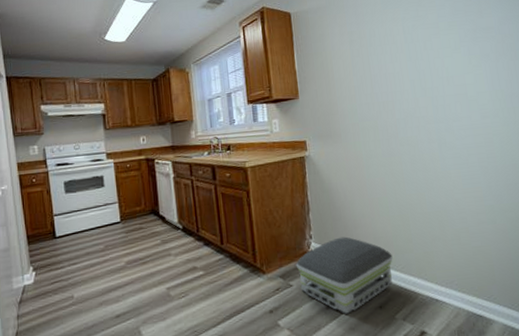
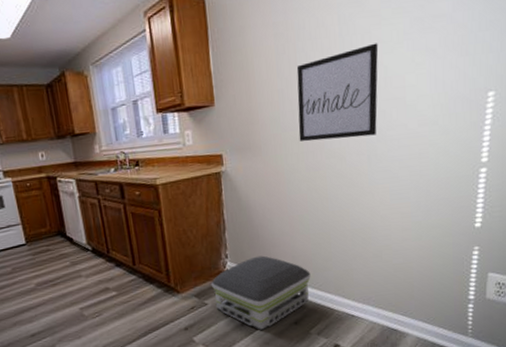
wall art: none [369,49,445,131] -> present [296,43,379,142]

